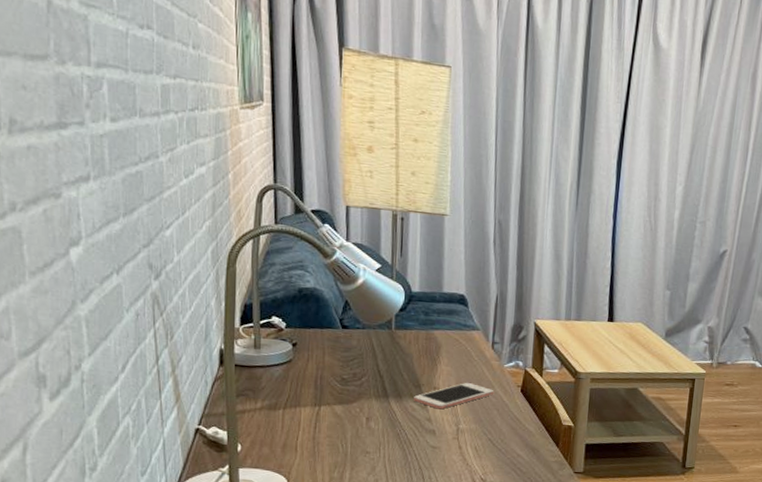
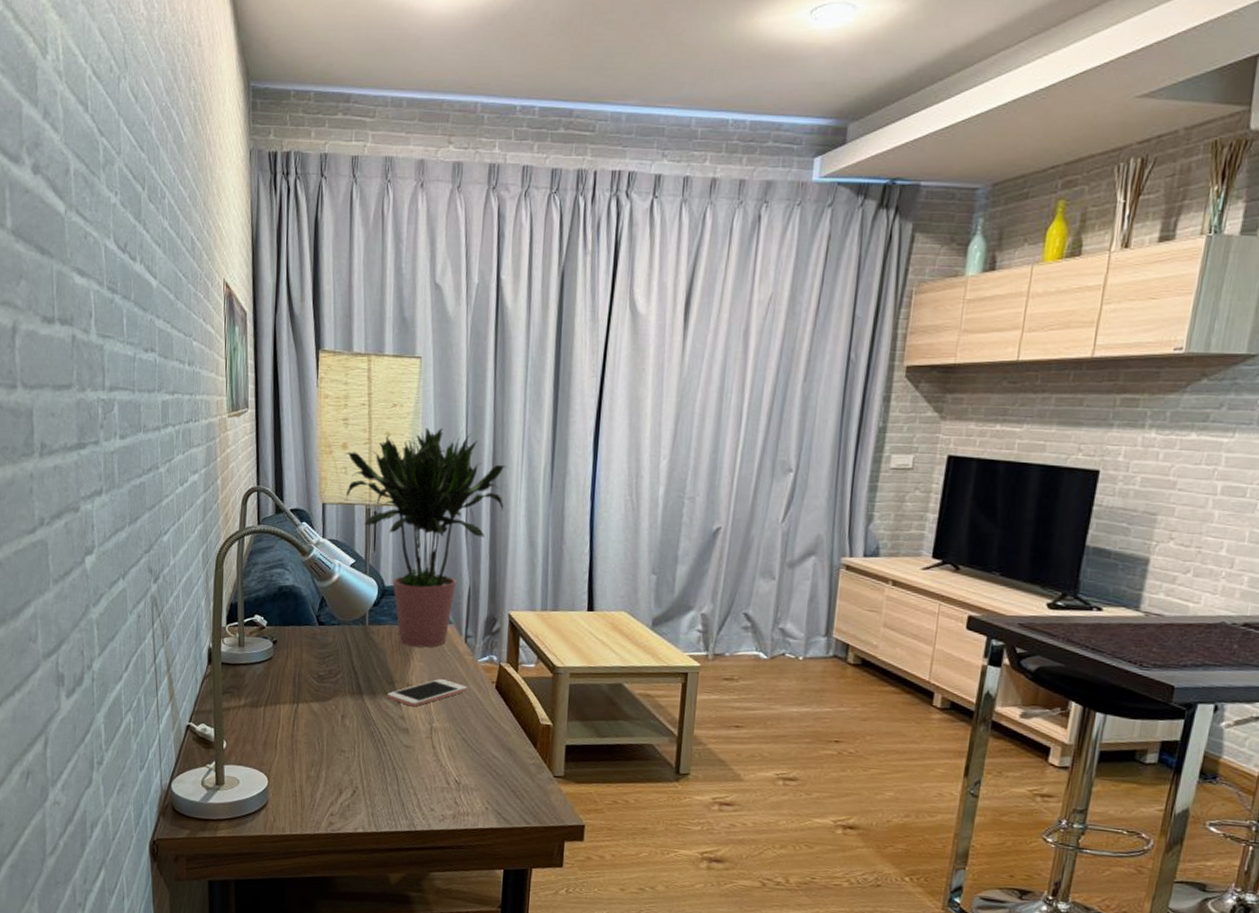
potted plant: none [370,138,535,353] -> present [345,428,507,648]

